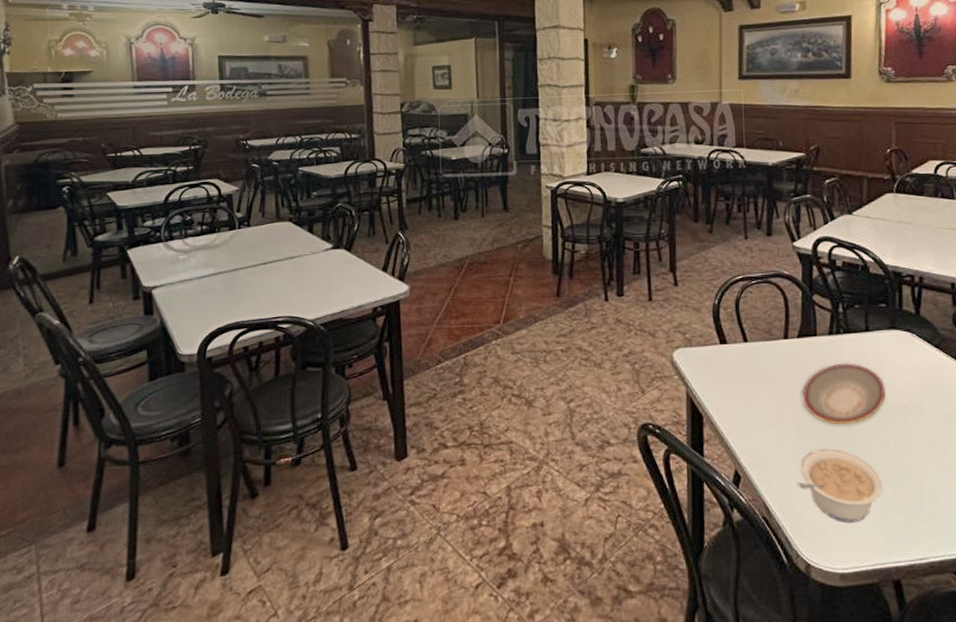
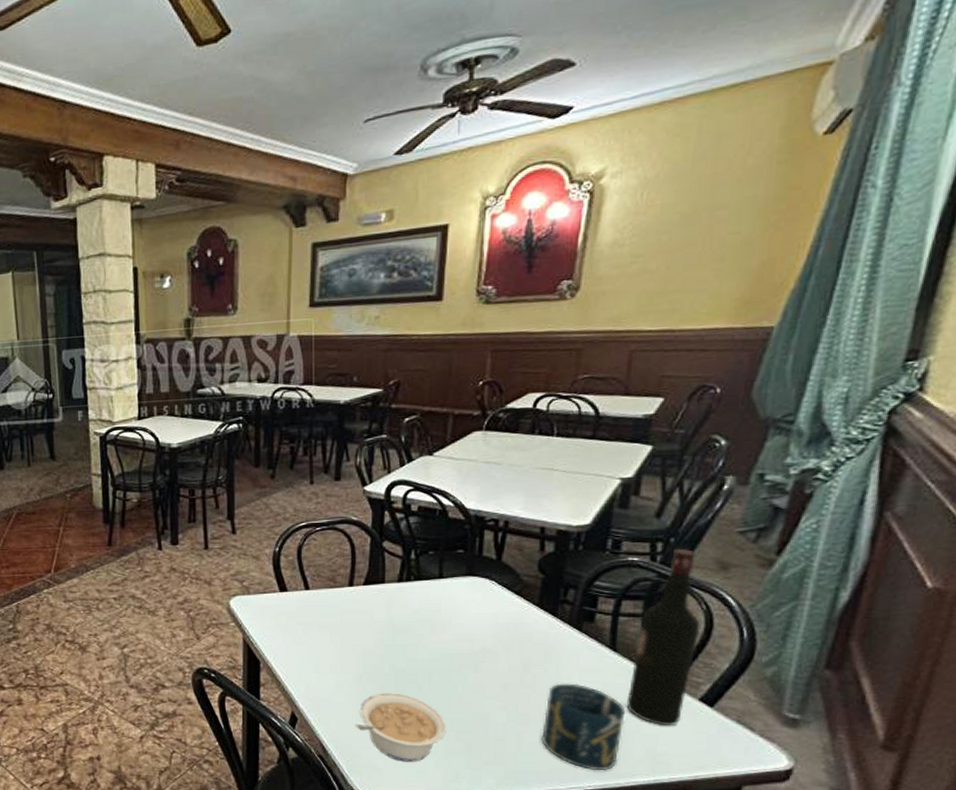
plate: present [802,363,886,425] -> none [365,610,456,671]

